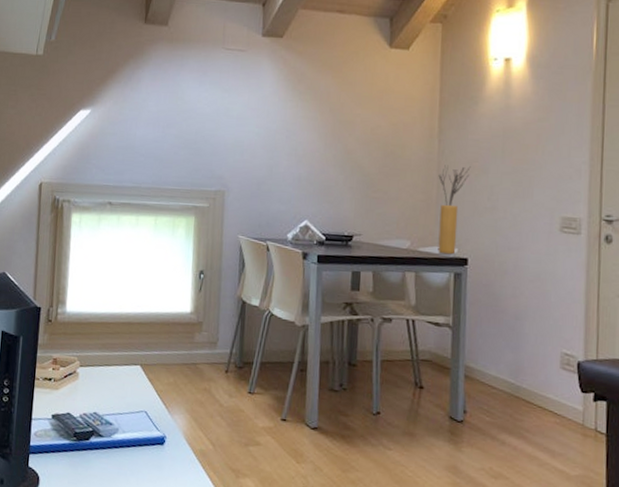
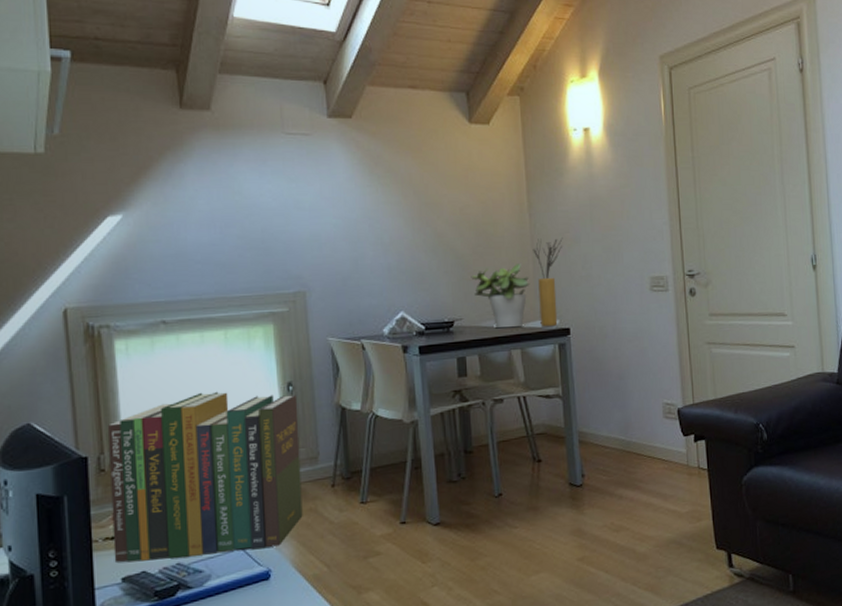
books: none [48,268,207,417] -> present [107,391,303,562]
potted plant: none [374,187,432,251] -> present [471,264,530,329]

